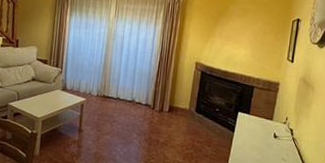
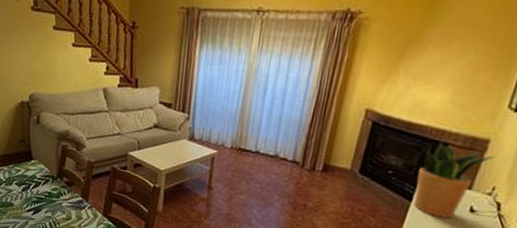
potted plant: none [236,85,286,144] -> present [414,142,498,219]

